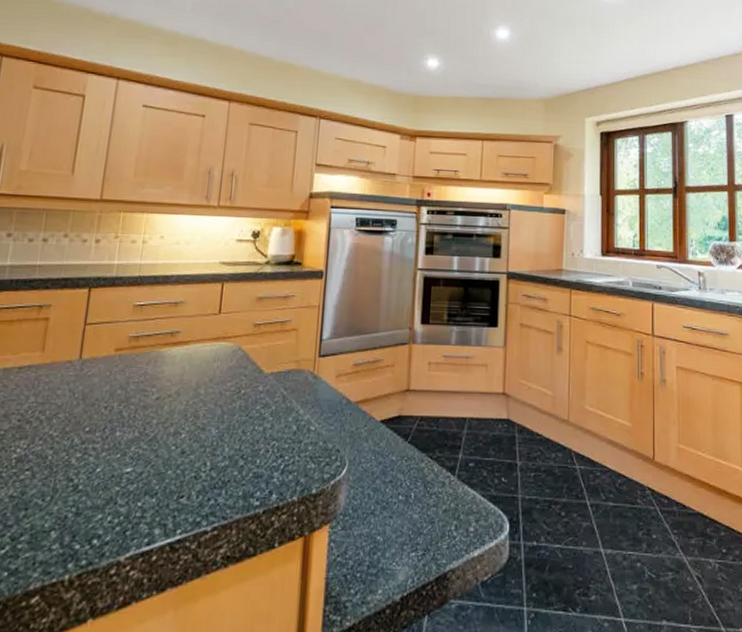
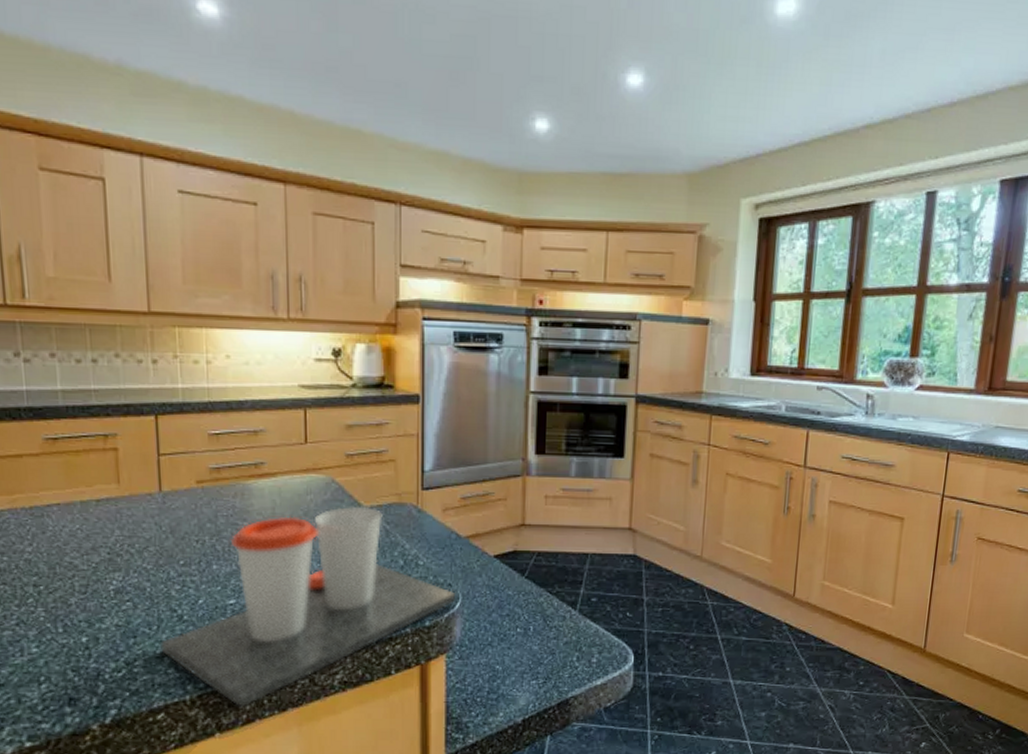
cup: none [49,372,344,588] -> present [160,506,456,707]

